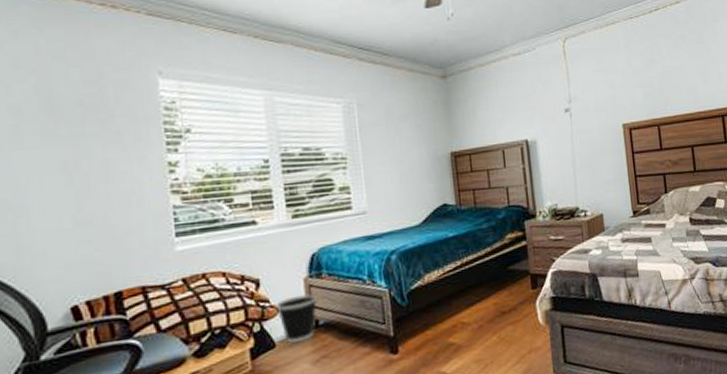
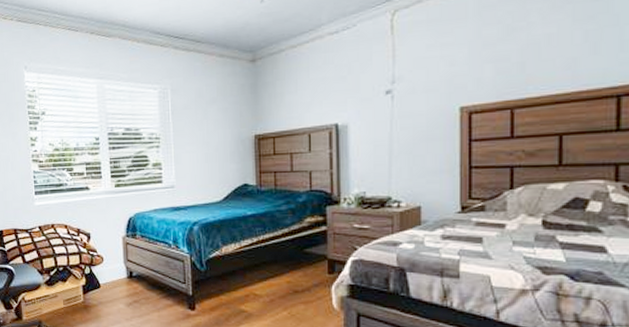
wastebasket: present [275,294,318,343] -> none [101,250,132,286]

